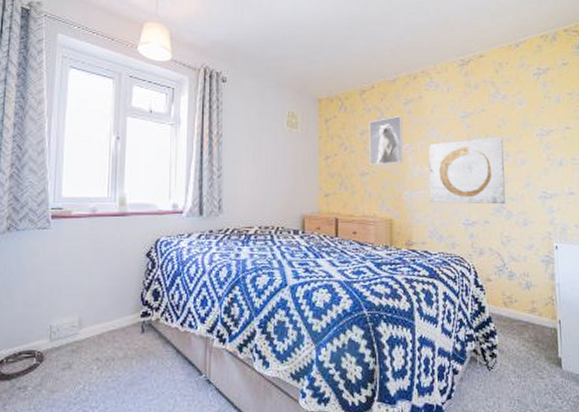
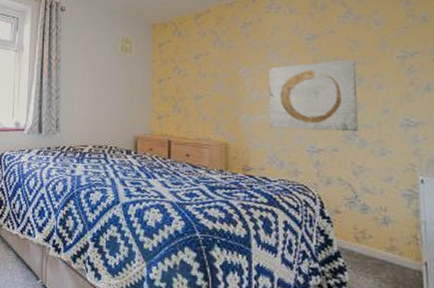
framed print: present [369,116,403,165] -> none [204,40,240,88]

